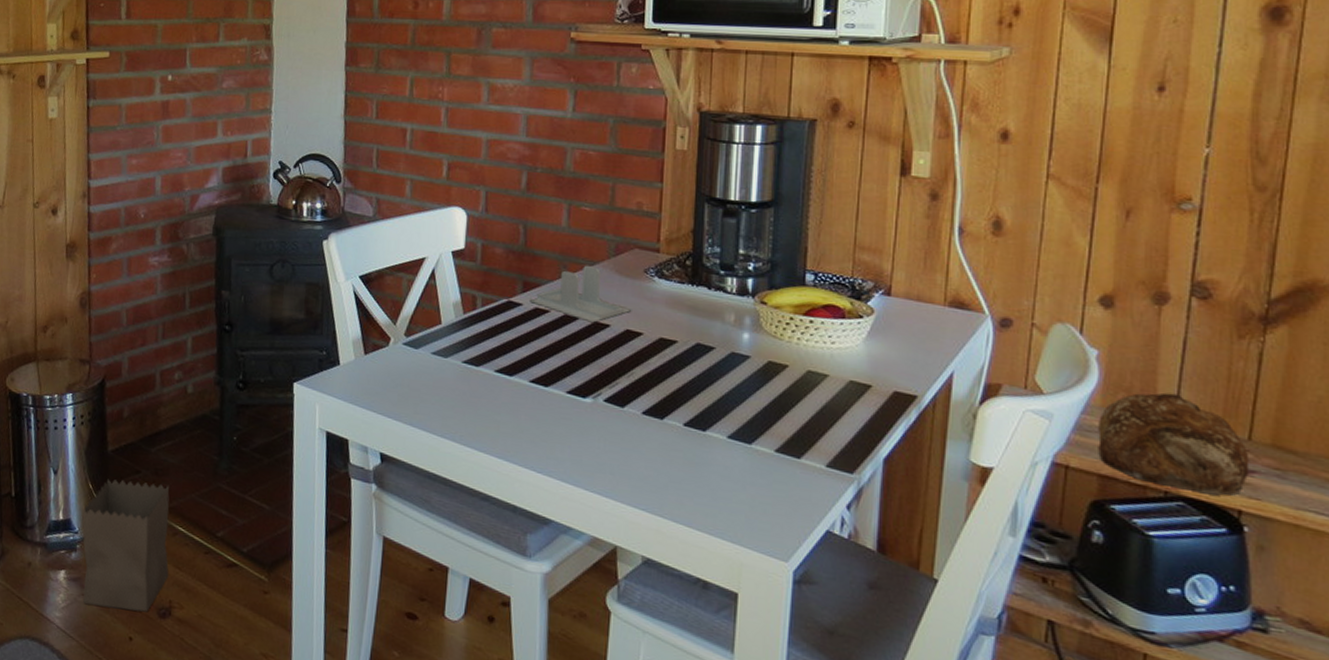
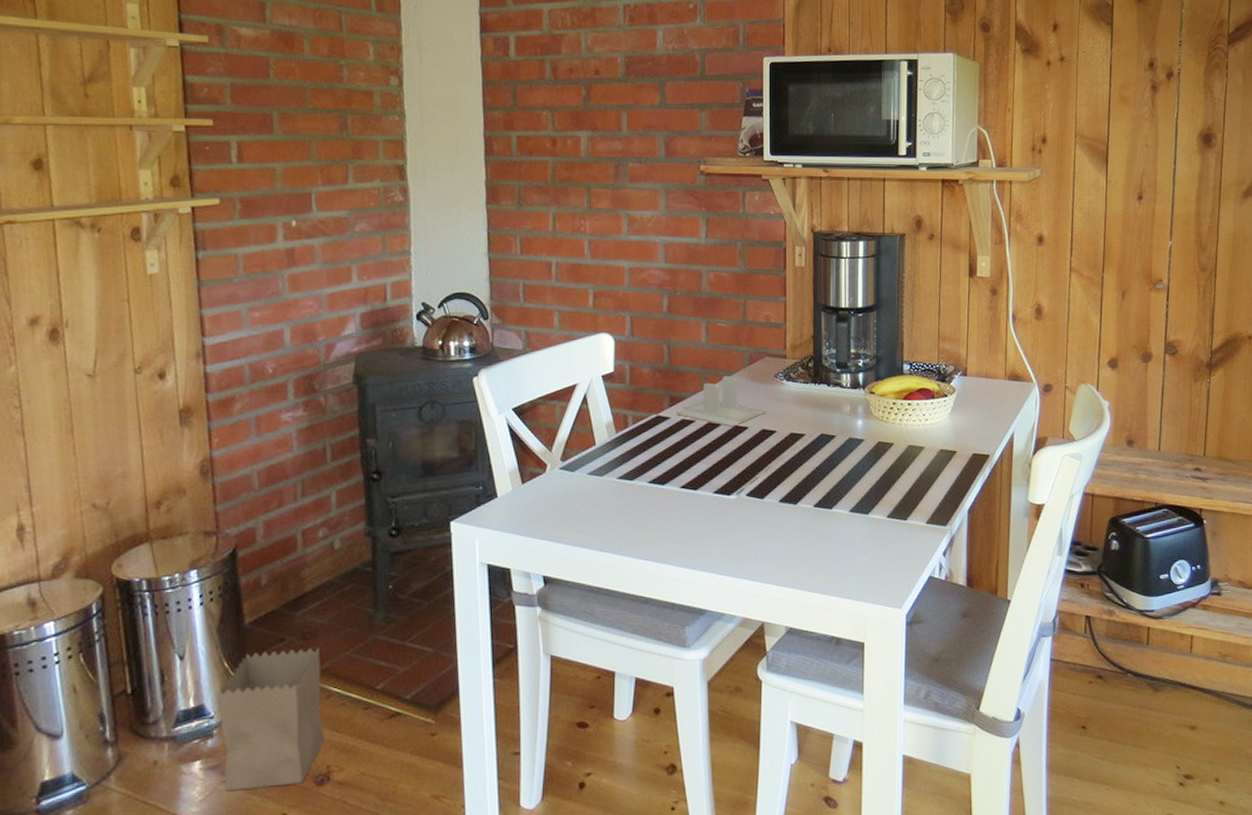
bread: present [1098,392,1250,497] -> none [1112,428,1205,500]

